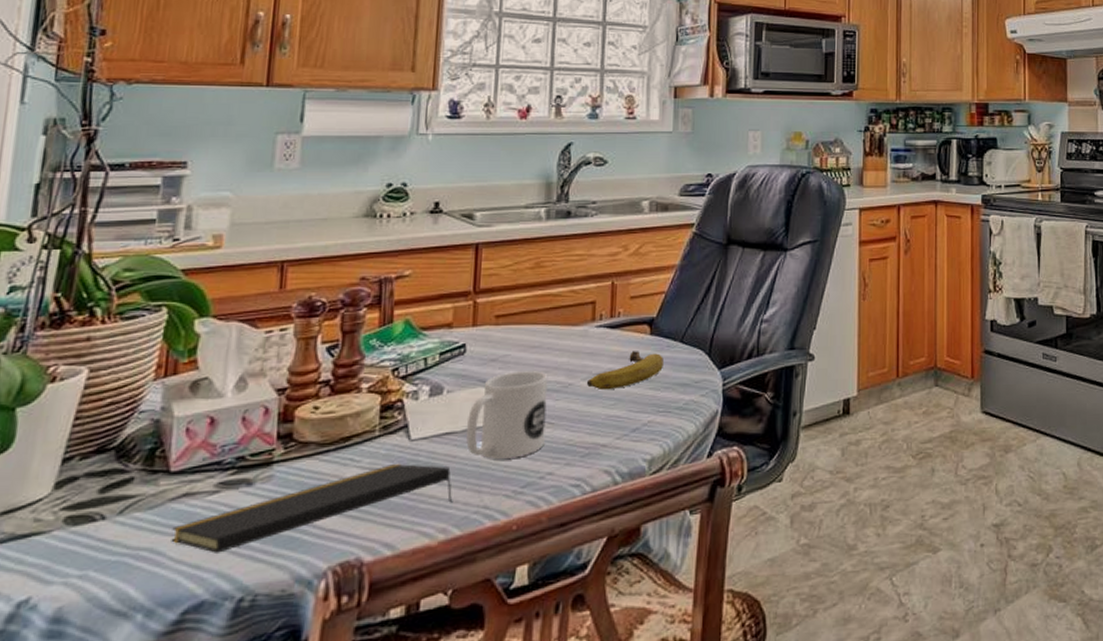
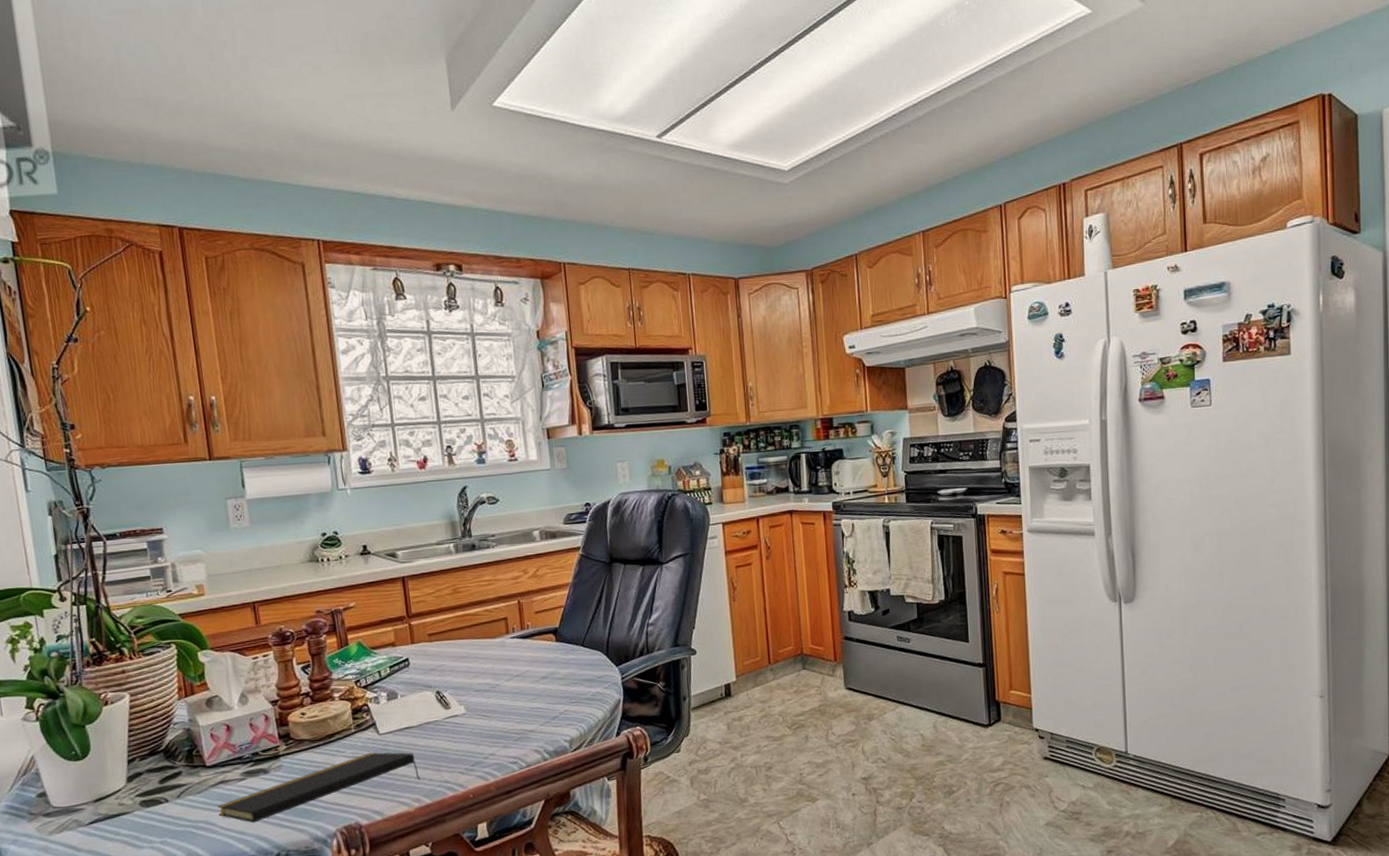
mug: present [466,371,548,459] -> none [420,676,484,746]
fruit: present [586,351,663,391] -> none [509,655,570,688]

